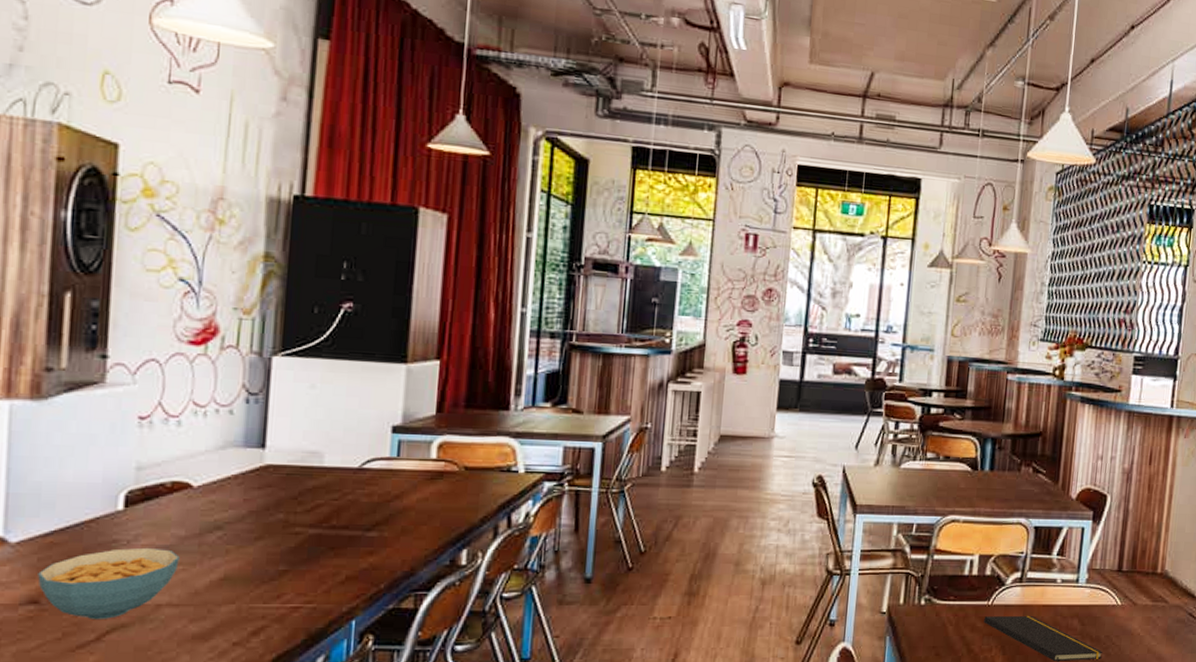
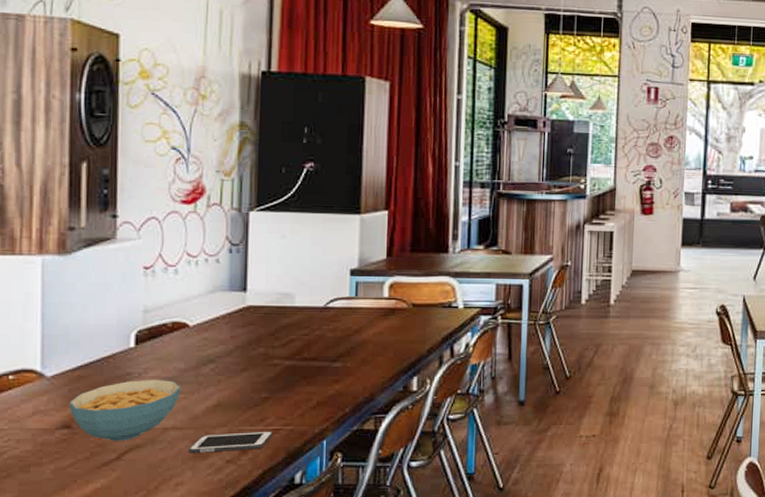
cell phone: none [186,609,291,634] -> present [189,431,273,453]

